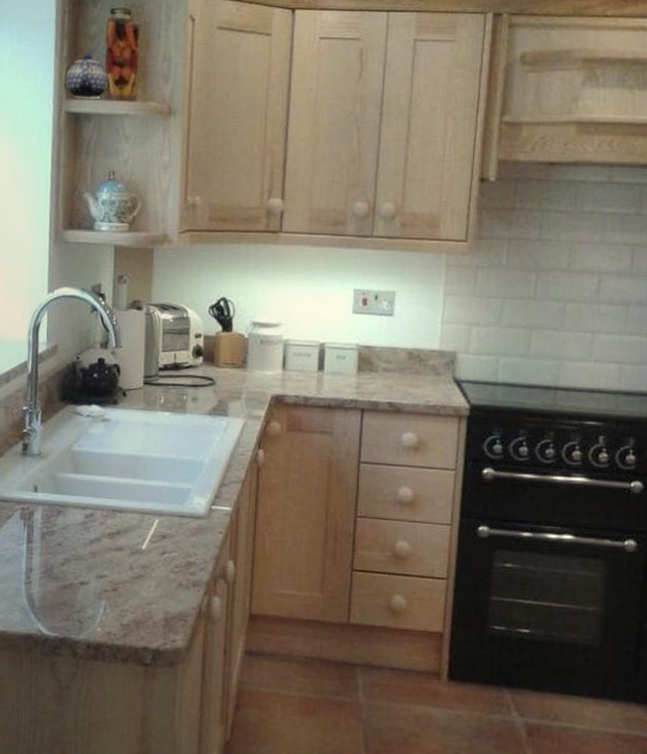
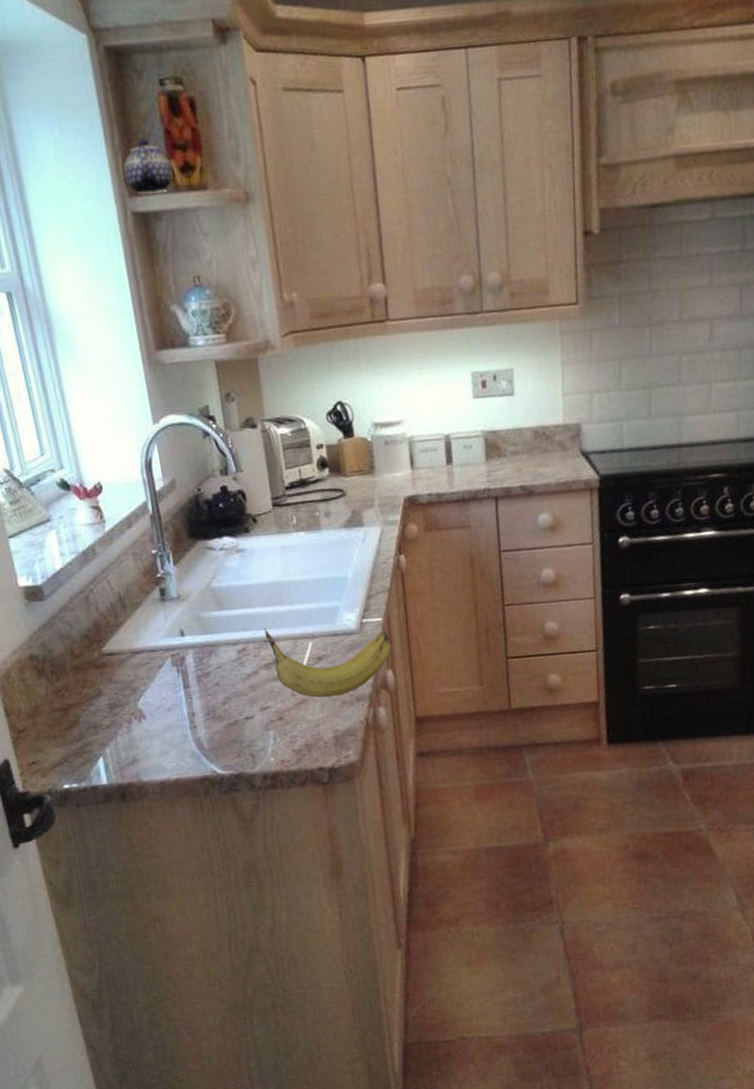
fruit: none [113,497,236,578] -> present [263,628,391,698]

